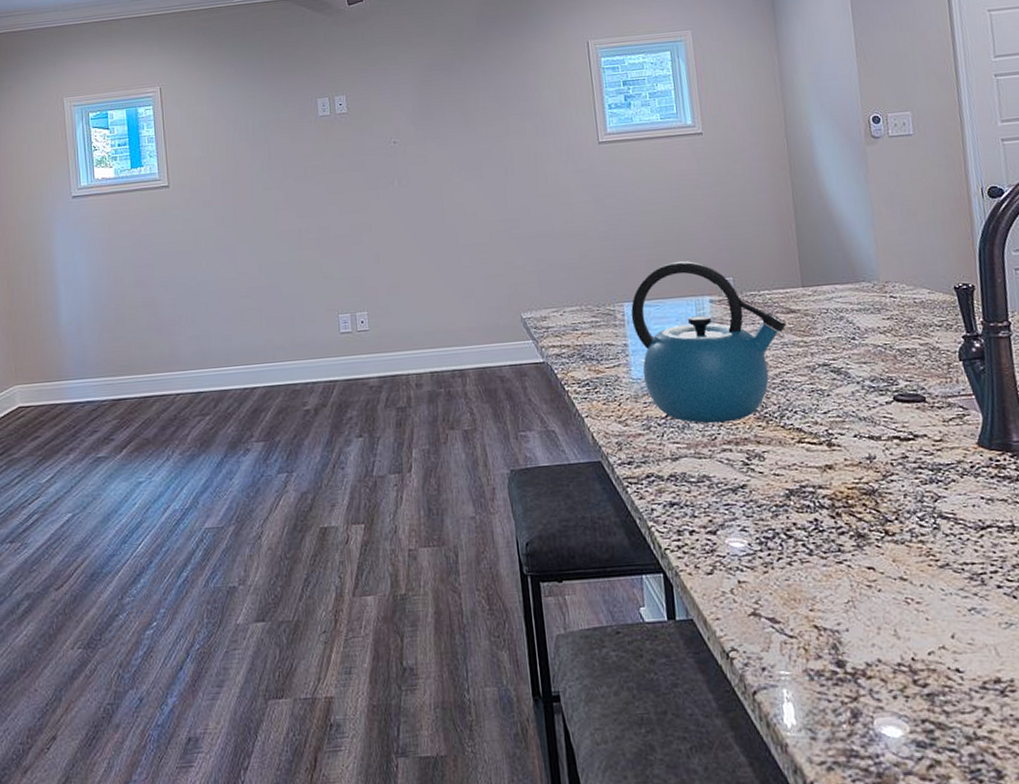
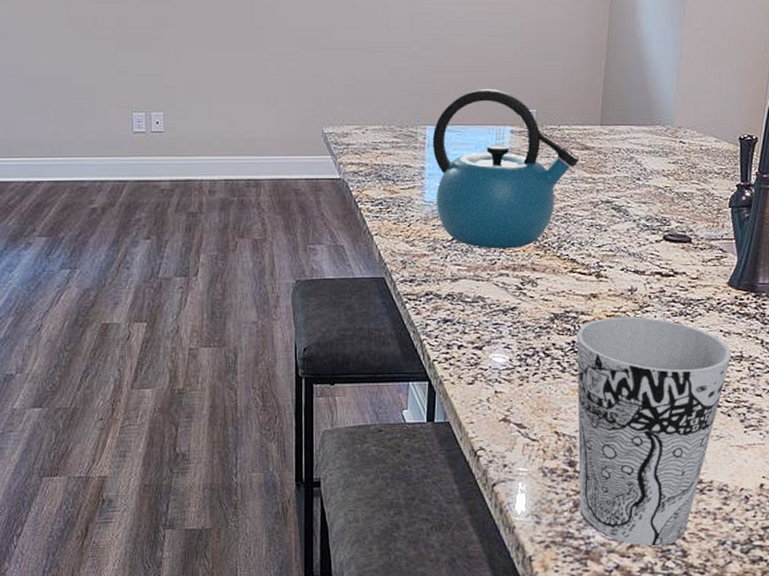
cup: none [818,487,1002,766] -> present [576,316,732,546]

